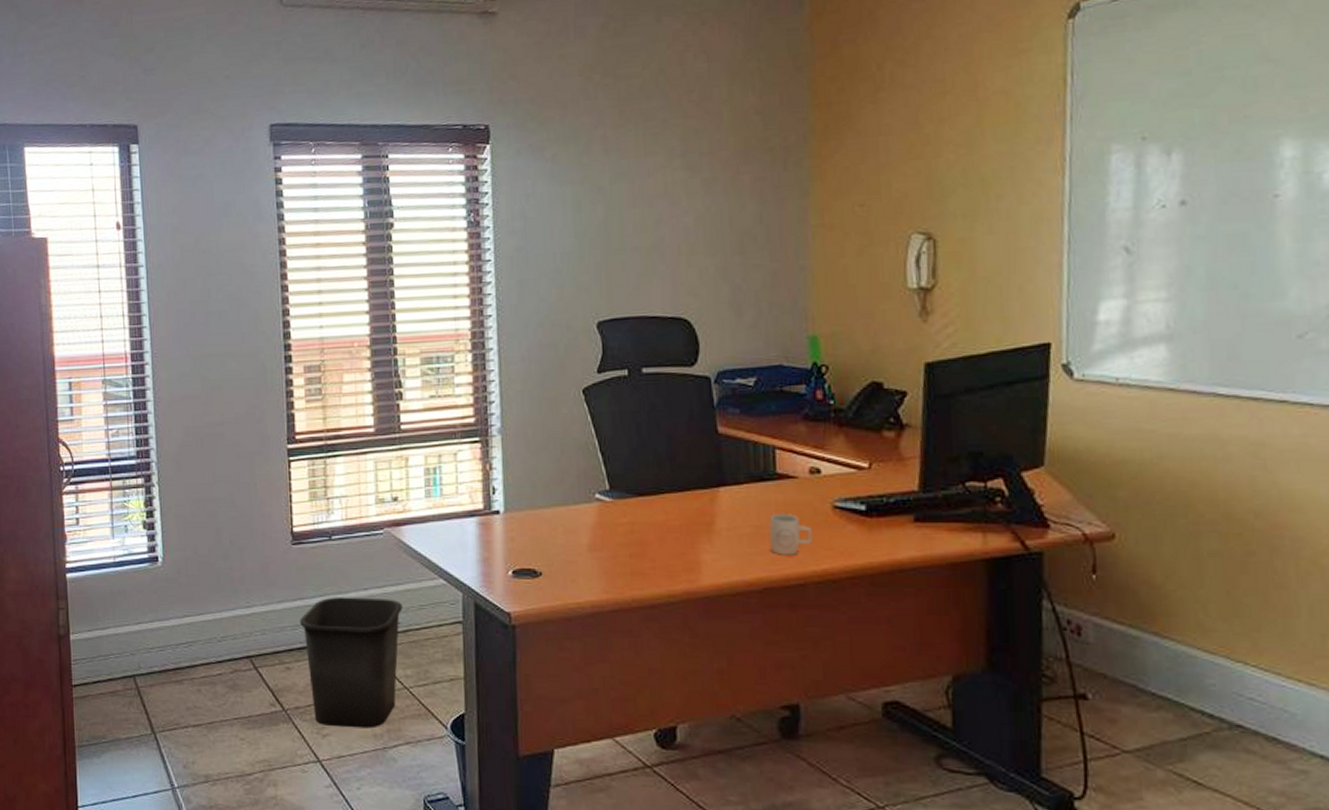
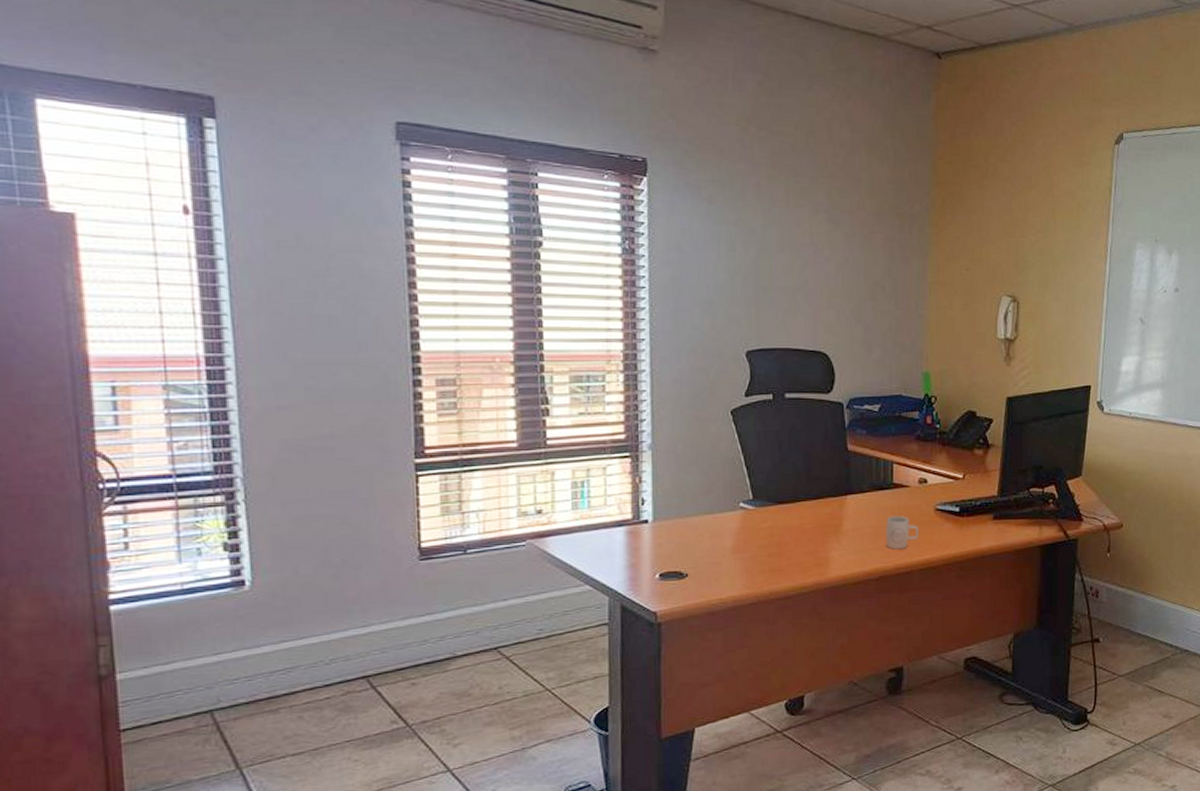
waste bin: present [299,597,403,729] -> none [428,607,546,736]

